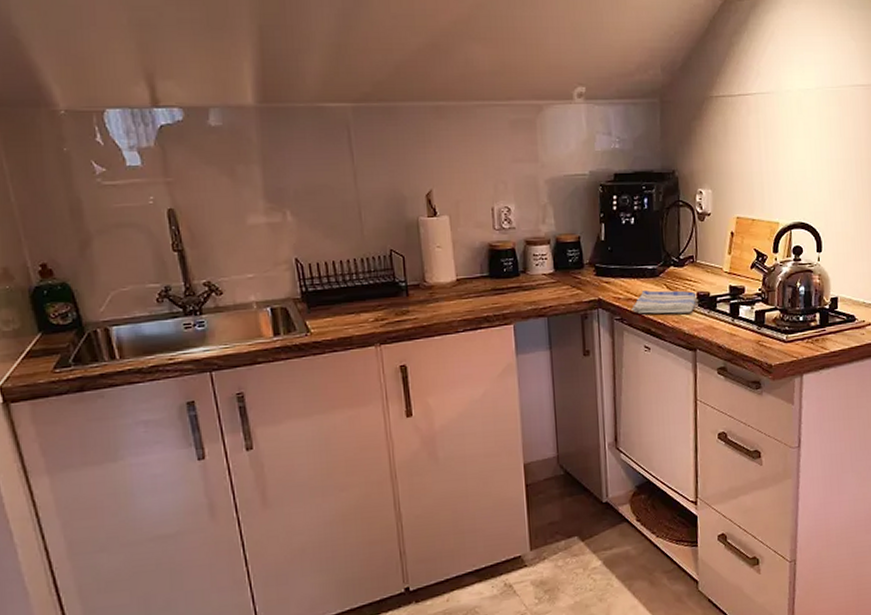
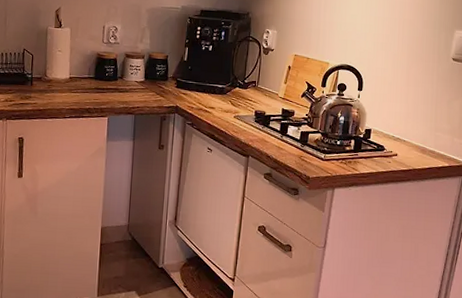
dish towel: present [631,290,697,314] -> none [201,104,254,126]

